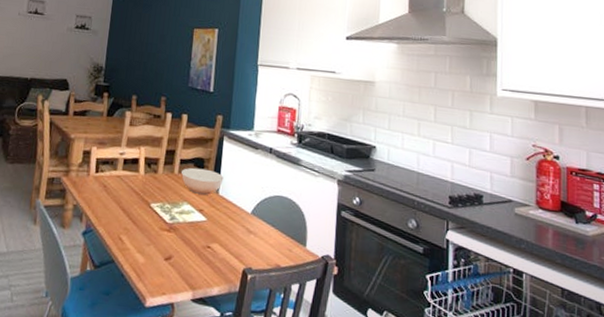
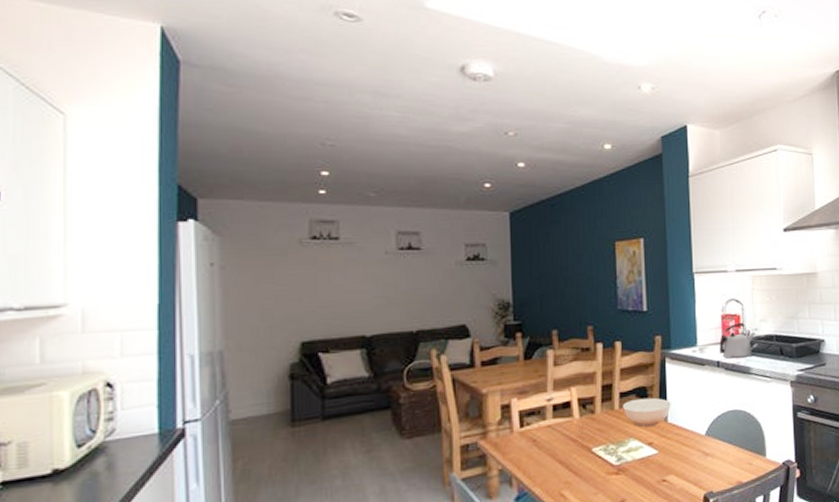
kettle: none [273,116,309,150] -> present [719,322,756,359]

